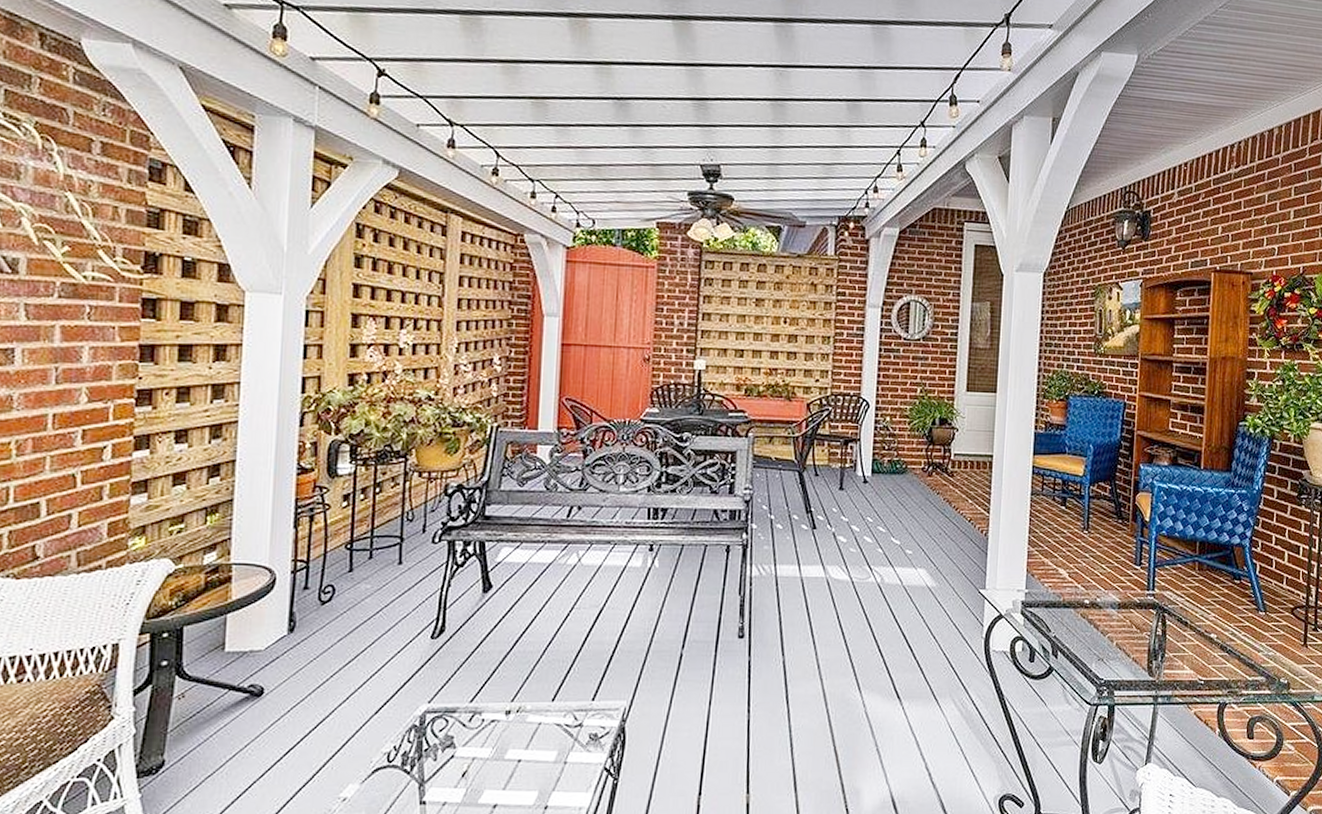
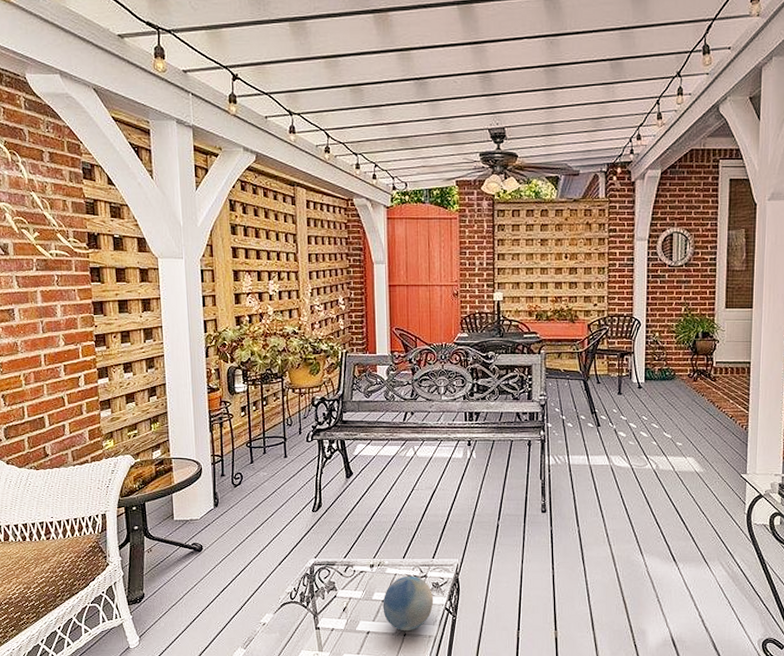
decorative ball: none [518,724,590,803] -> present [383,575,434,631]

